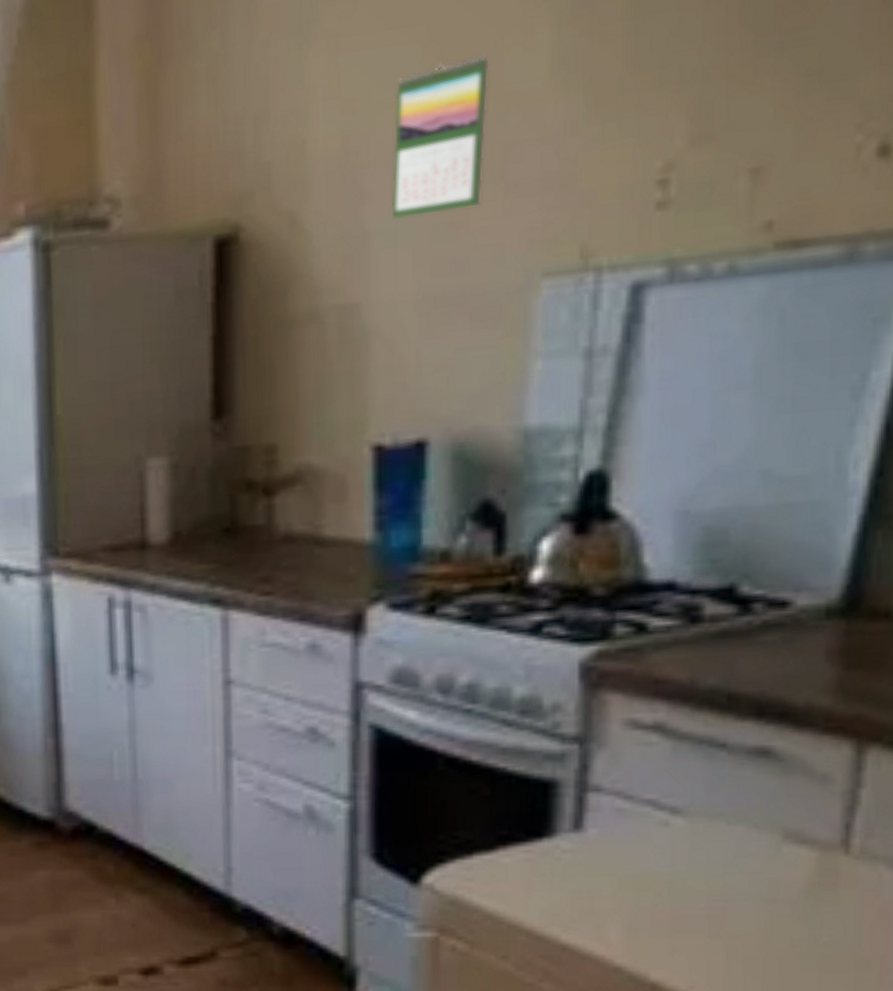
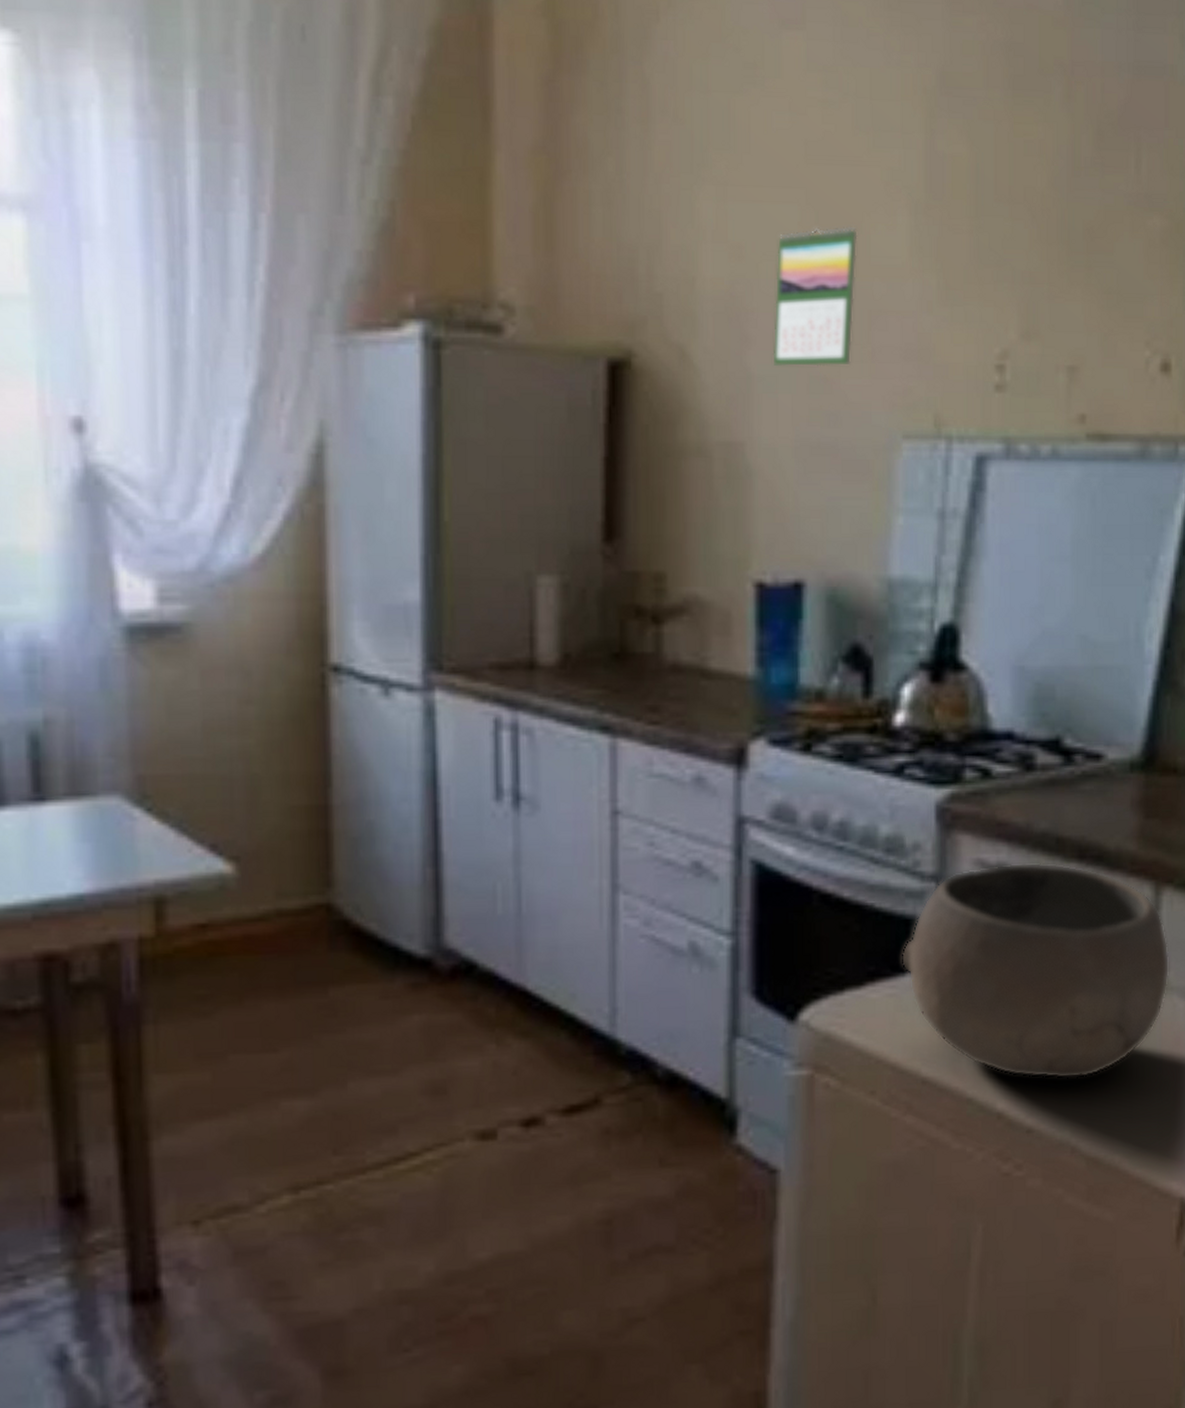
bowl: none [537,721,875,952] -> present [901,862,1170,1079]

